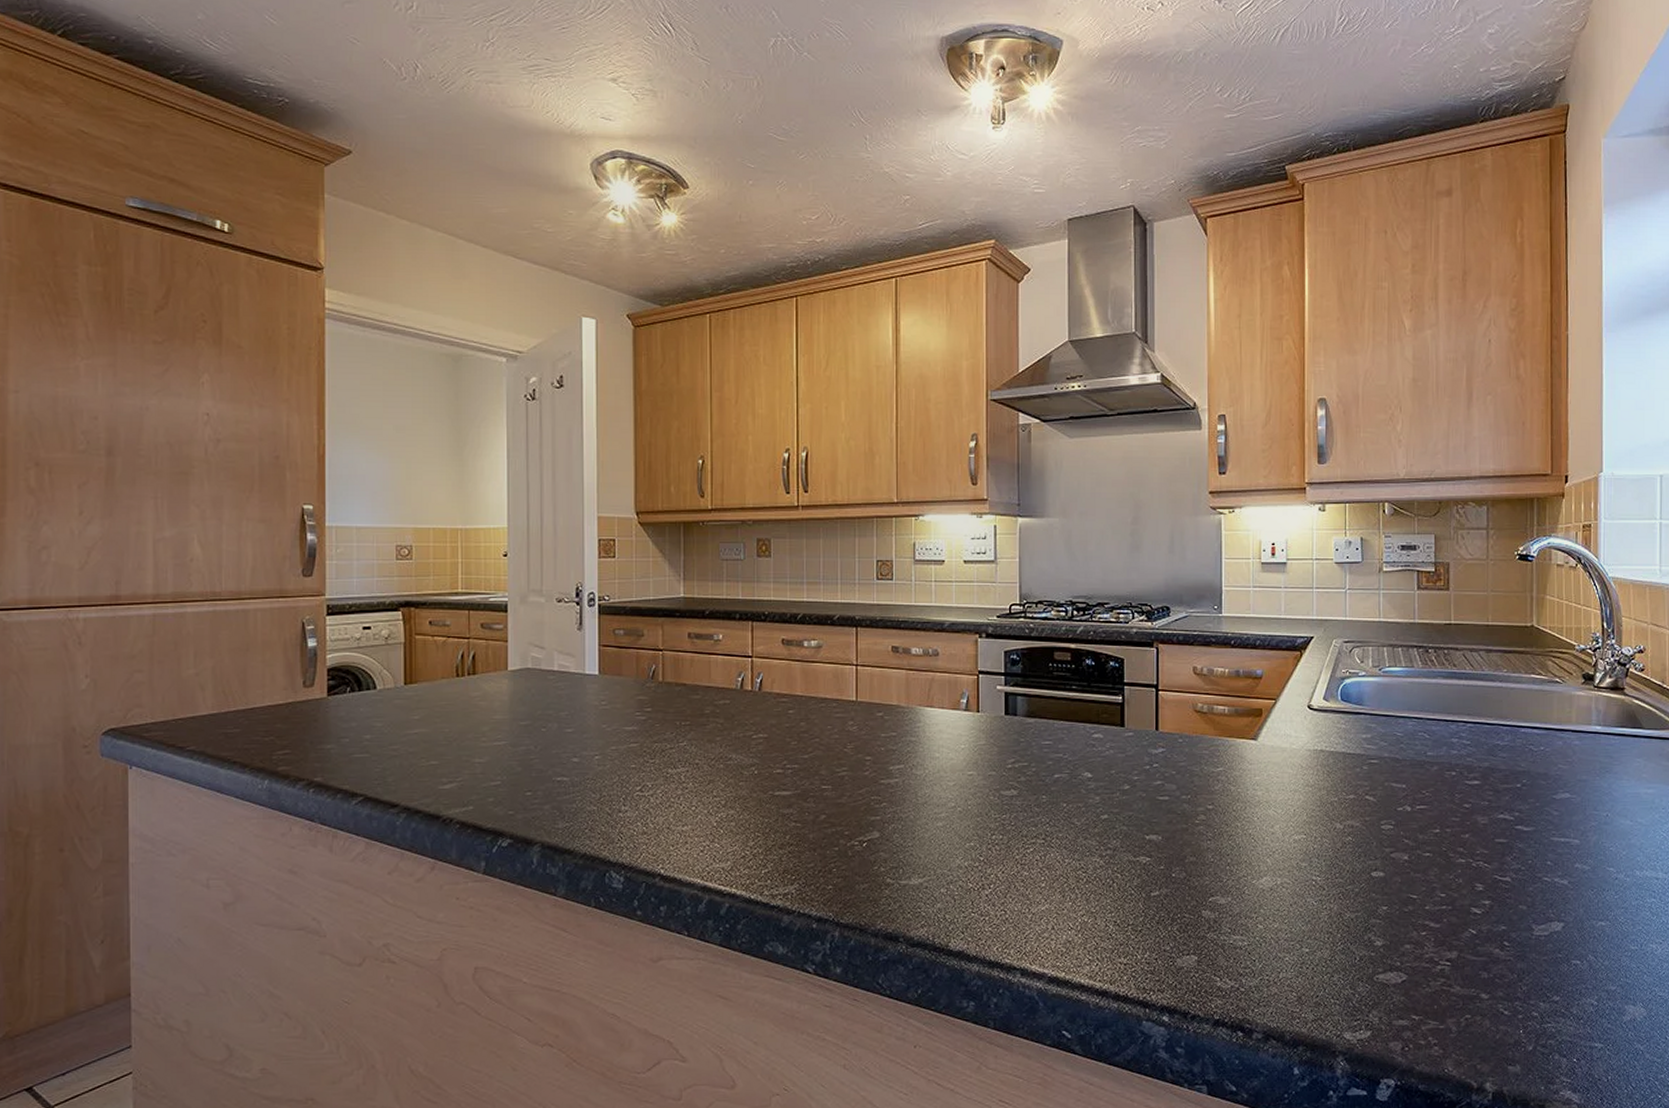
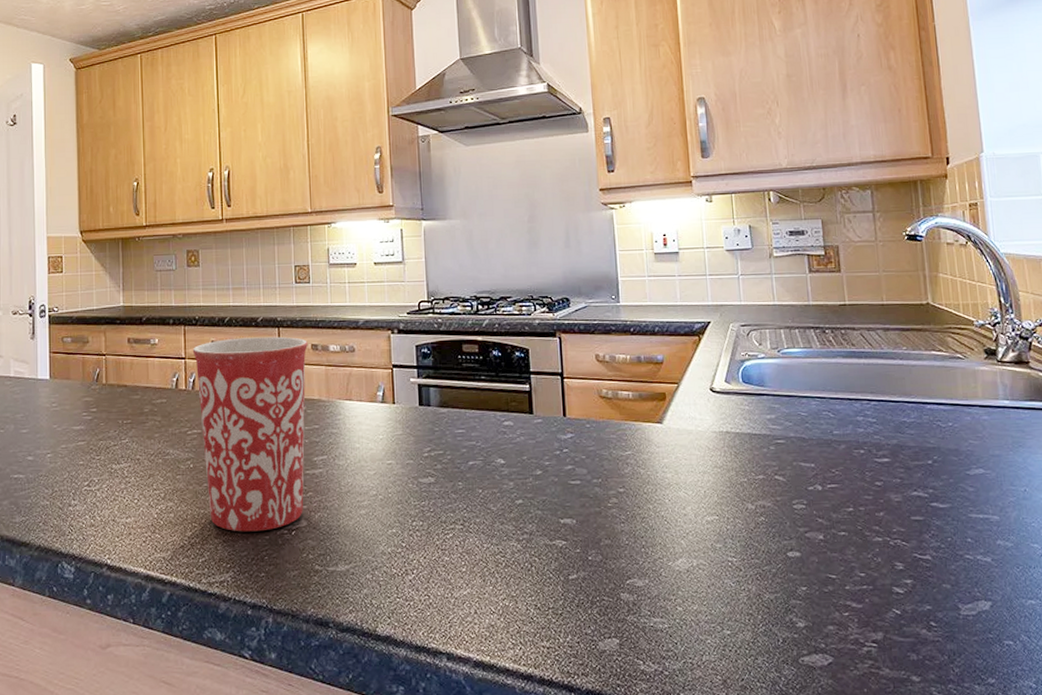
mug: none [760,636,888,843] -> present [192,336,308,532]

